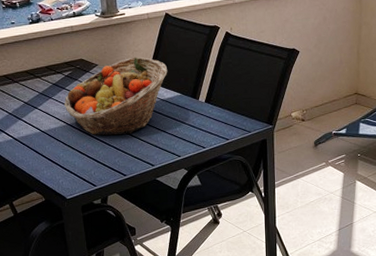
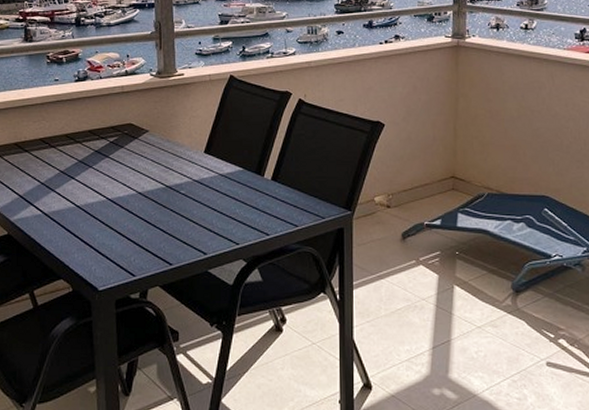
fruit basket: present [64,56,168,136] -> none [106,123,229,215]

